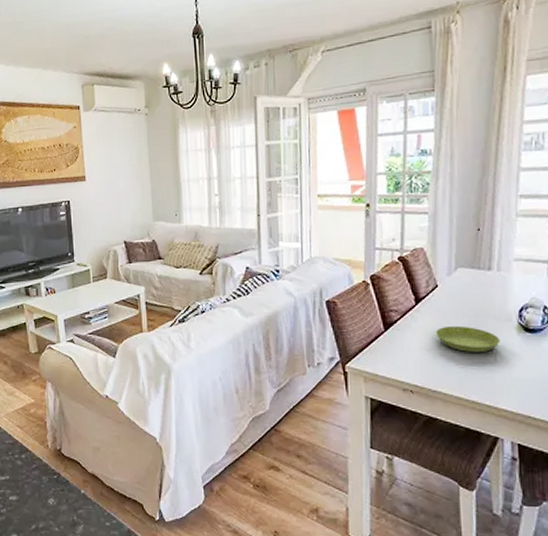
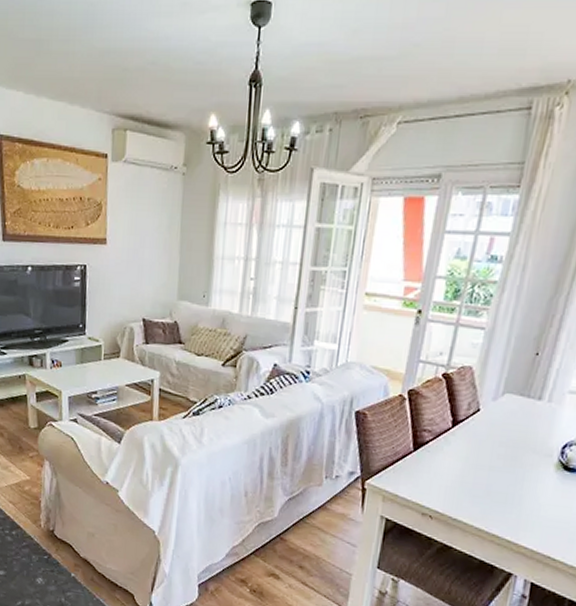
saucer: present [435,325,501,353] -> none [467,454,536,486]

